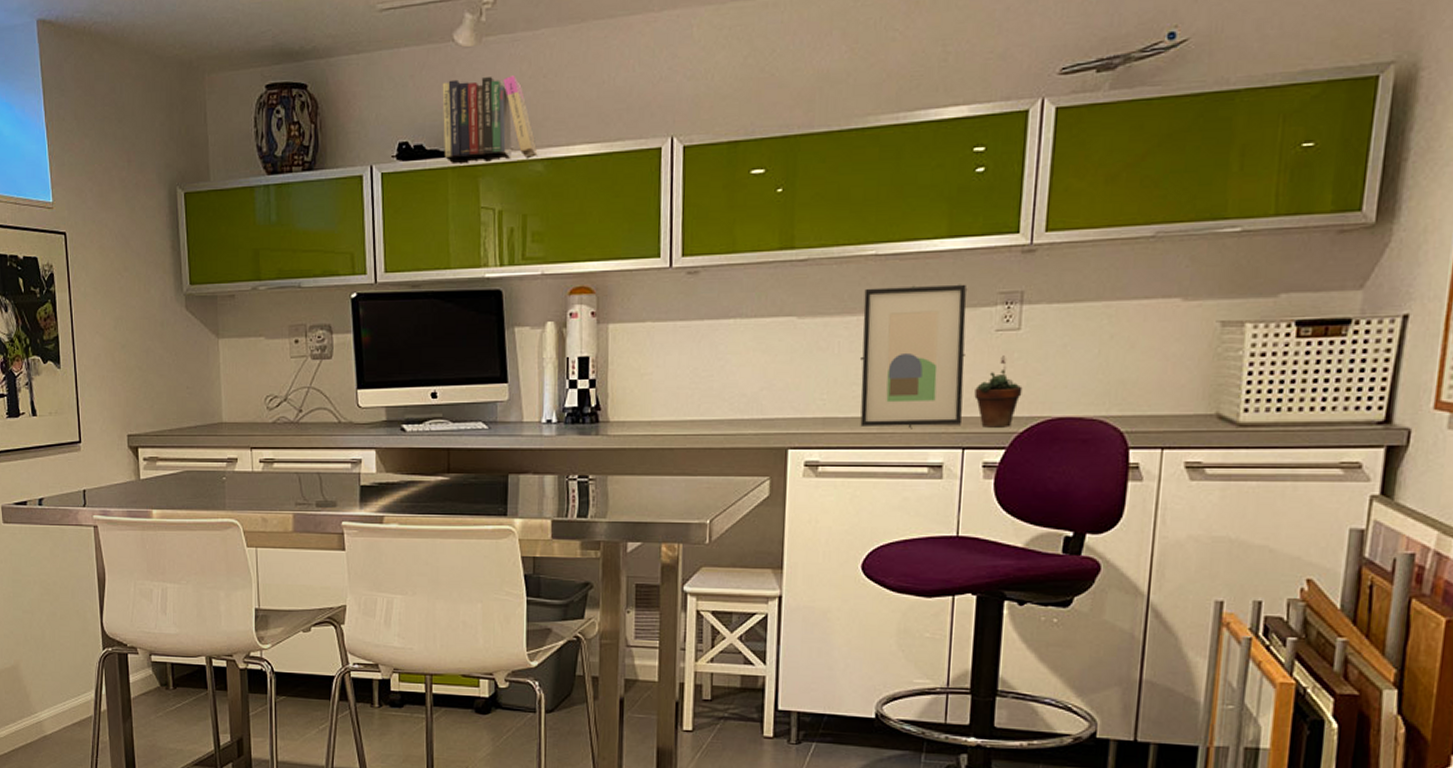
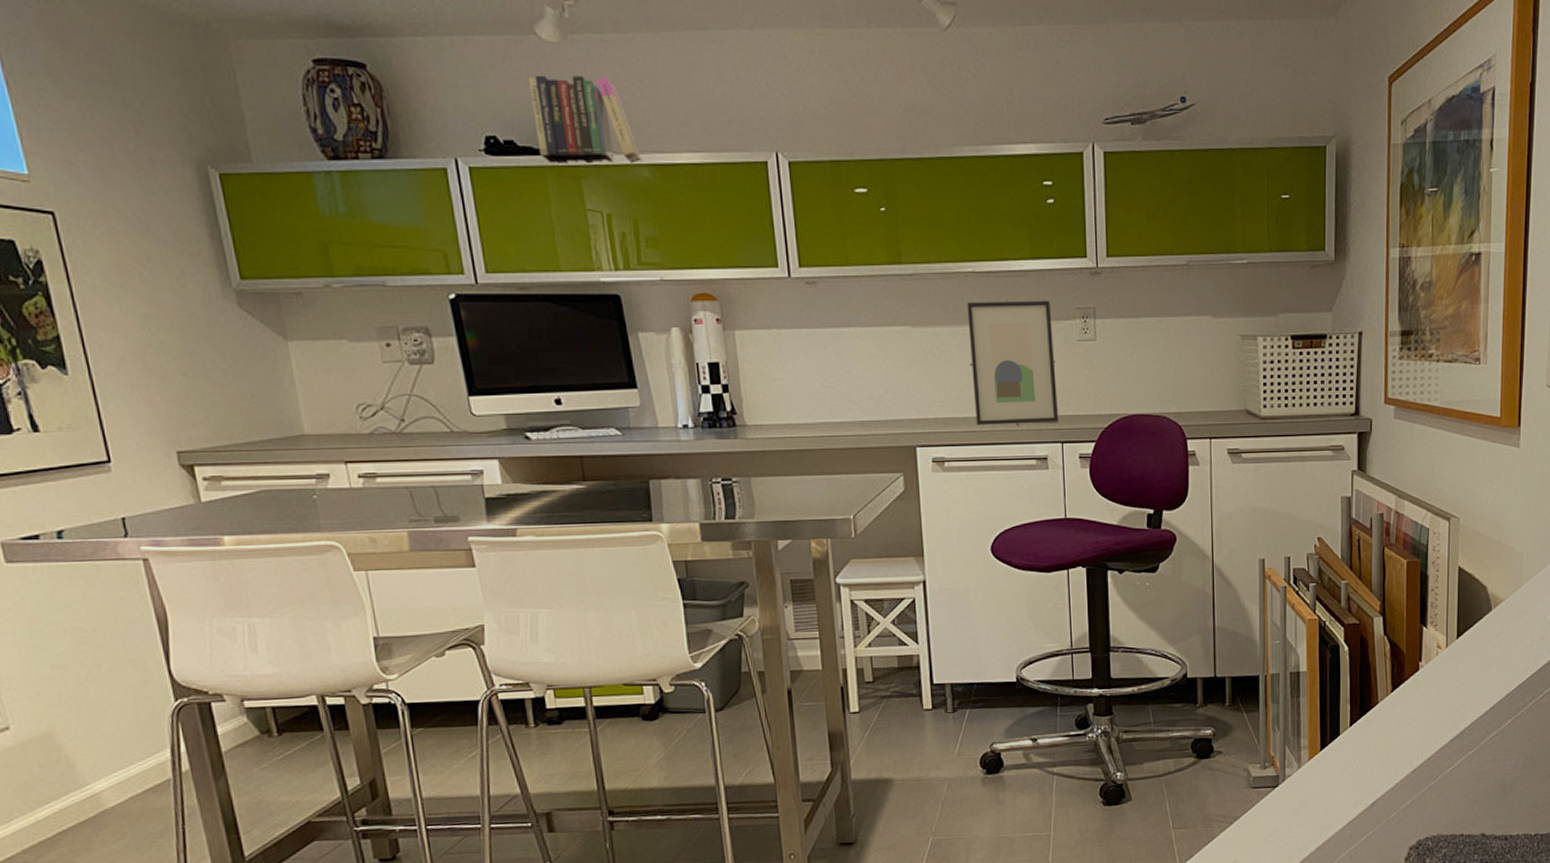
succulent plant: present [974,355,1023,428] -> none [1066,362,1103,424]

